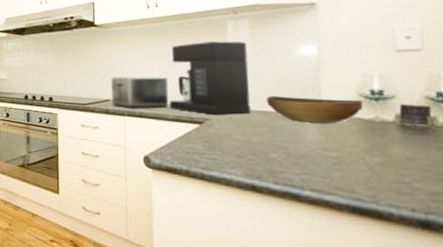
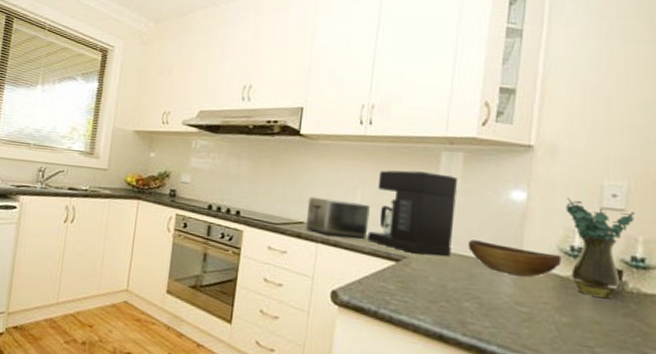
vase: none [358,45,434,136] -> present [565,197,635,299]

